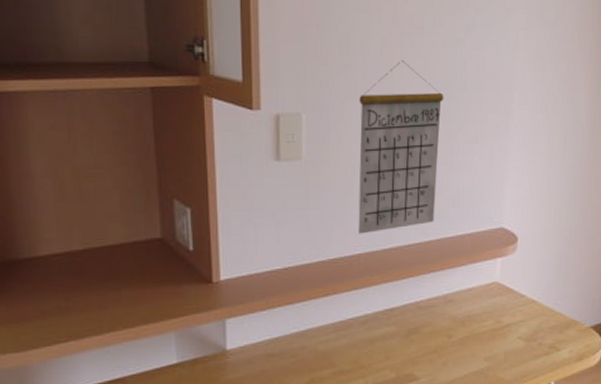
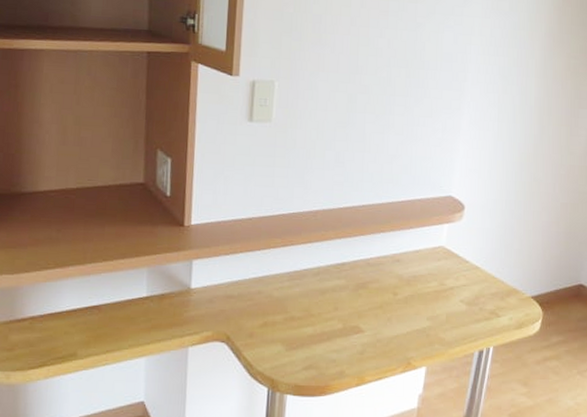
calendar: present [358,60,444,234] -> none [317,39,403,193]

